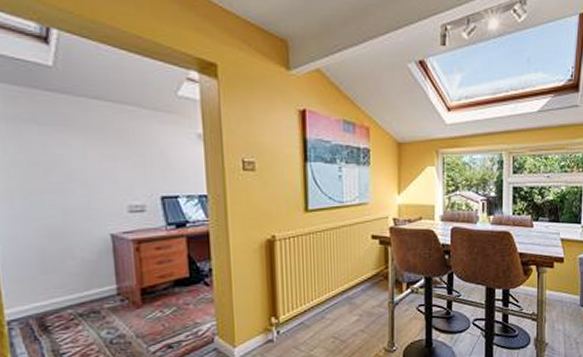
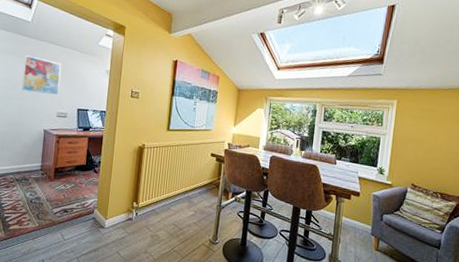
wall art: none [53,121,126,181] -> present [21,55,62,96]

